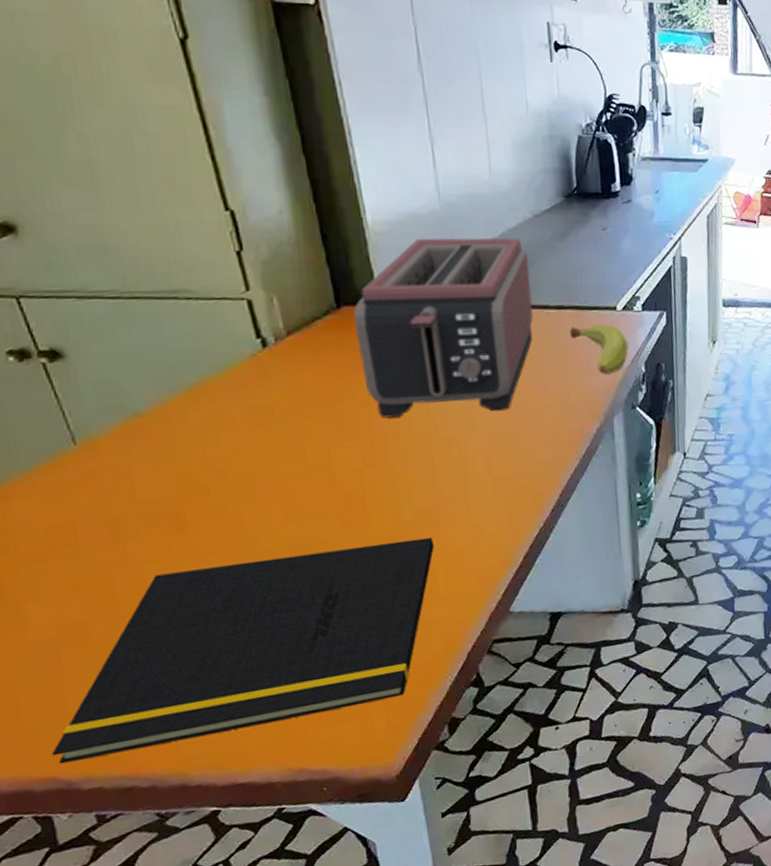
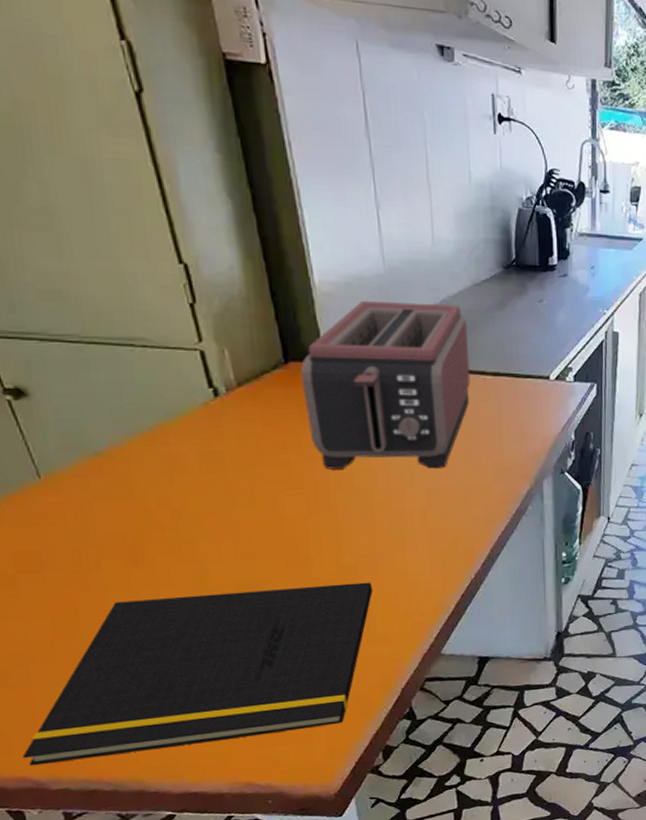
fruit: present [570,325,628,375] -> none [505,393,559,440]

